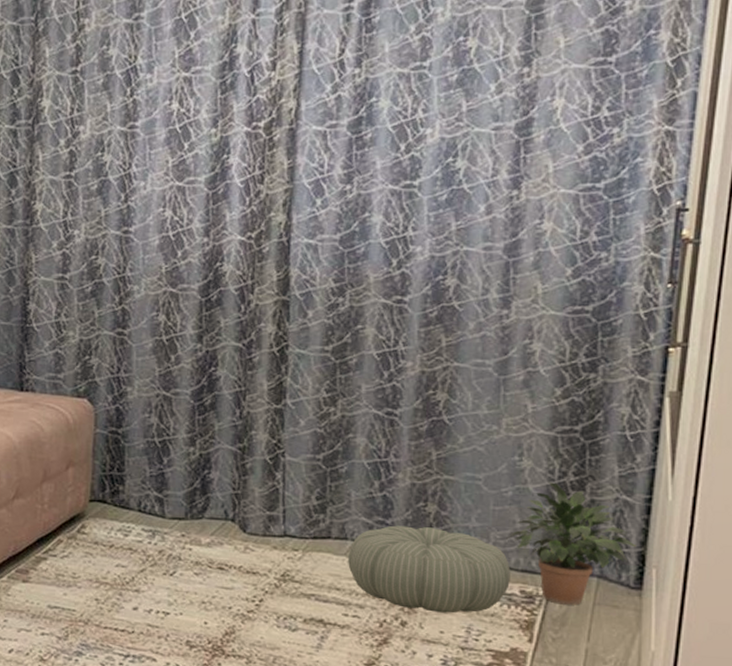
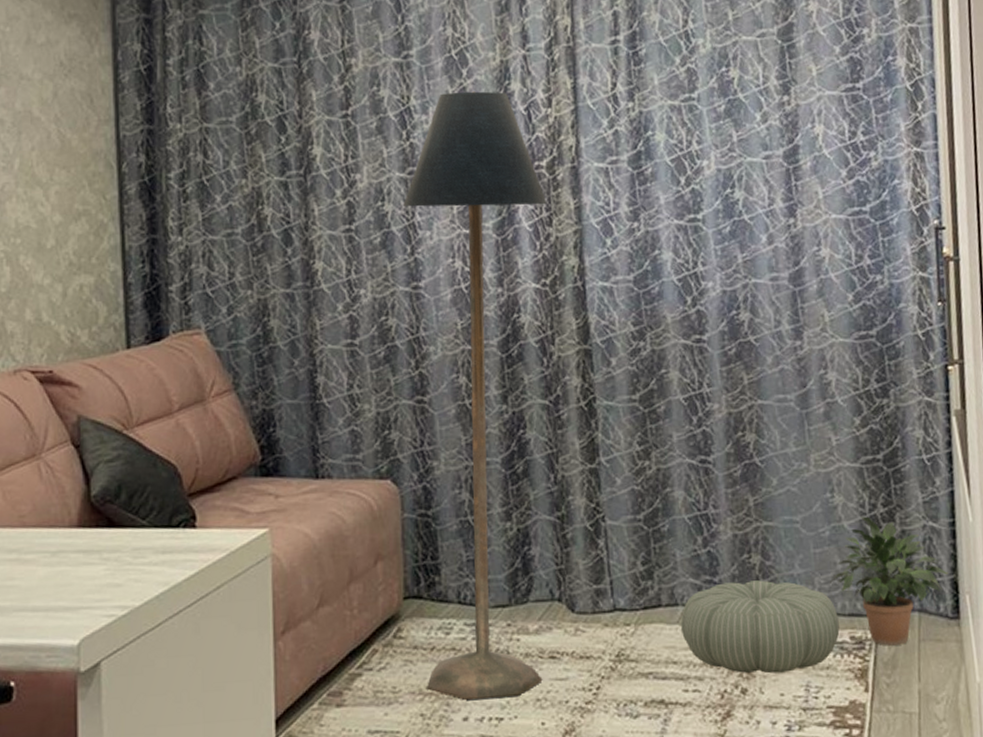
floor lamp: none [103,53,261,597] -> present [403,91,547,700]

